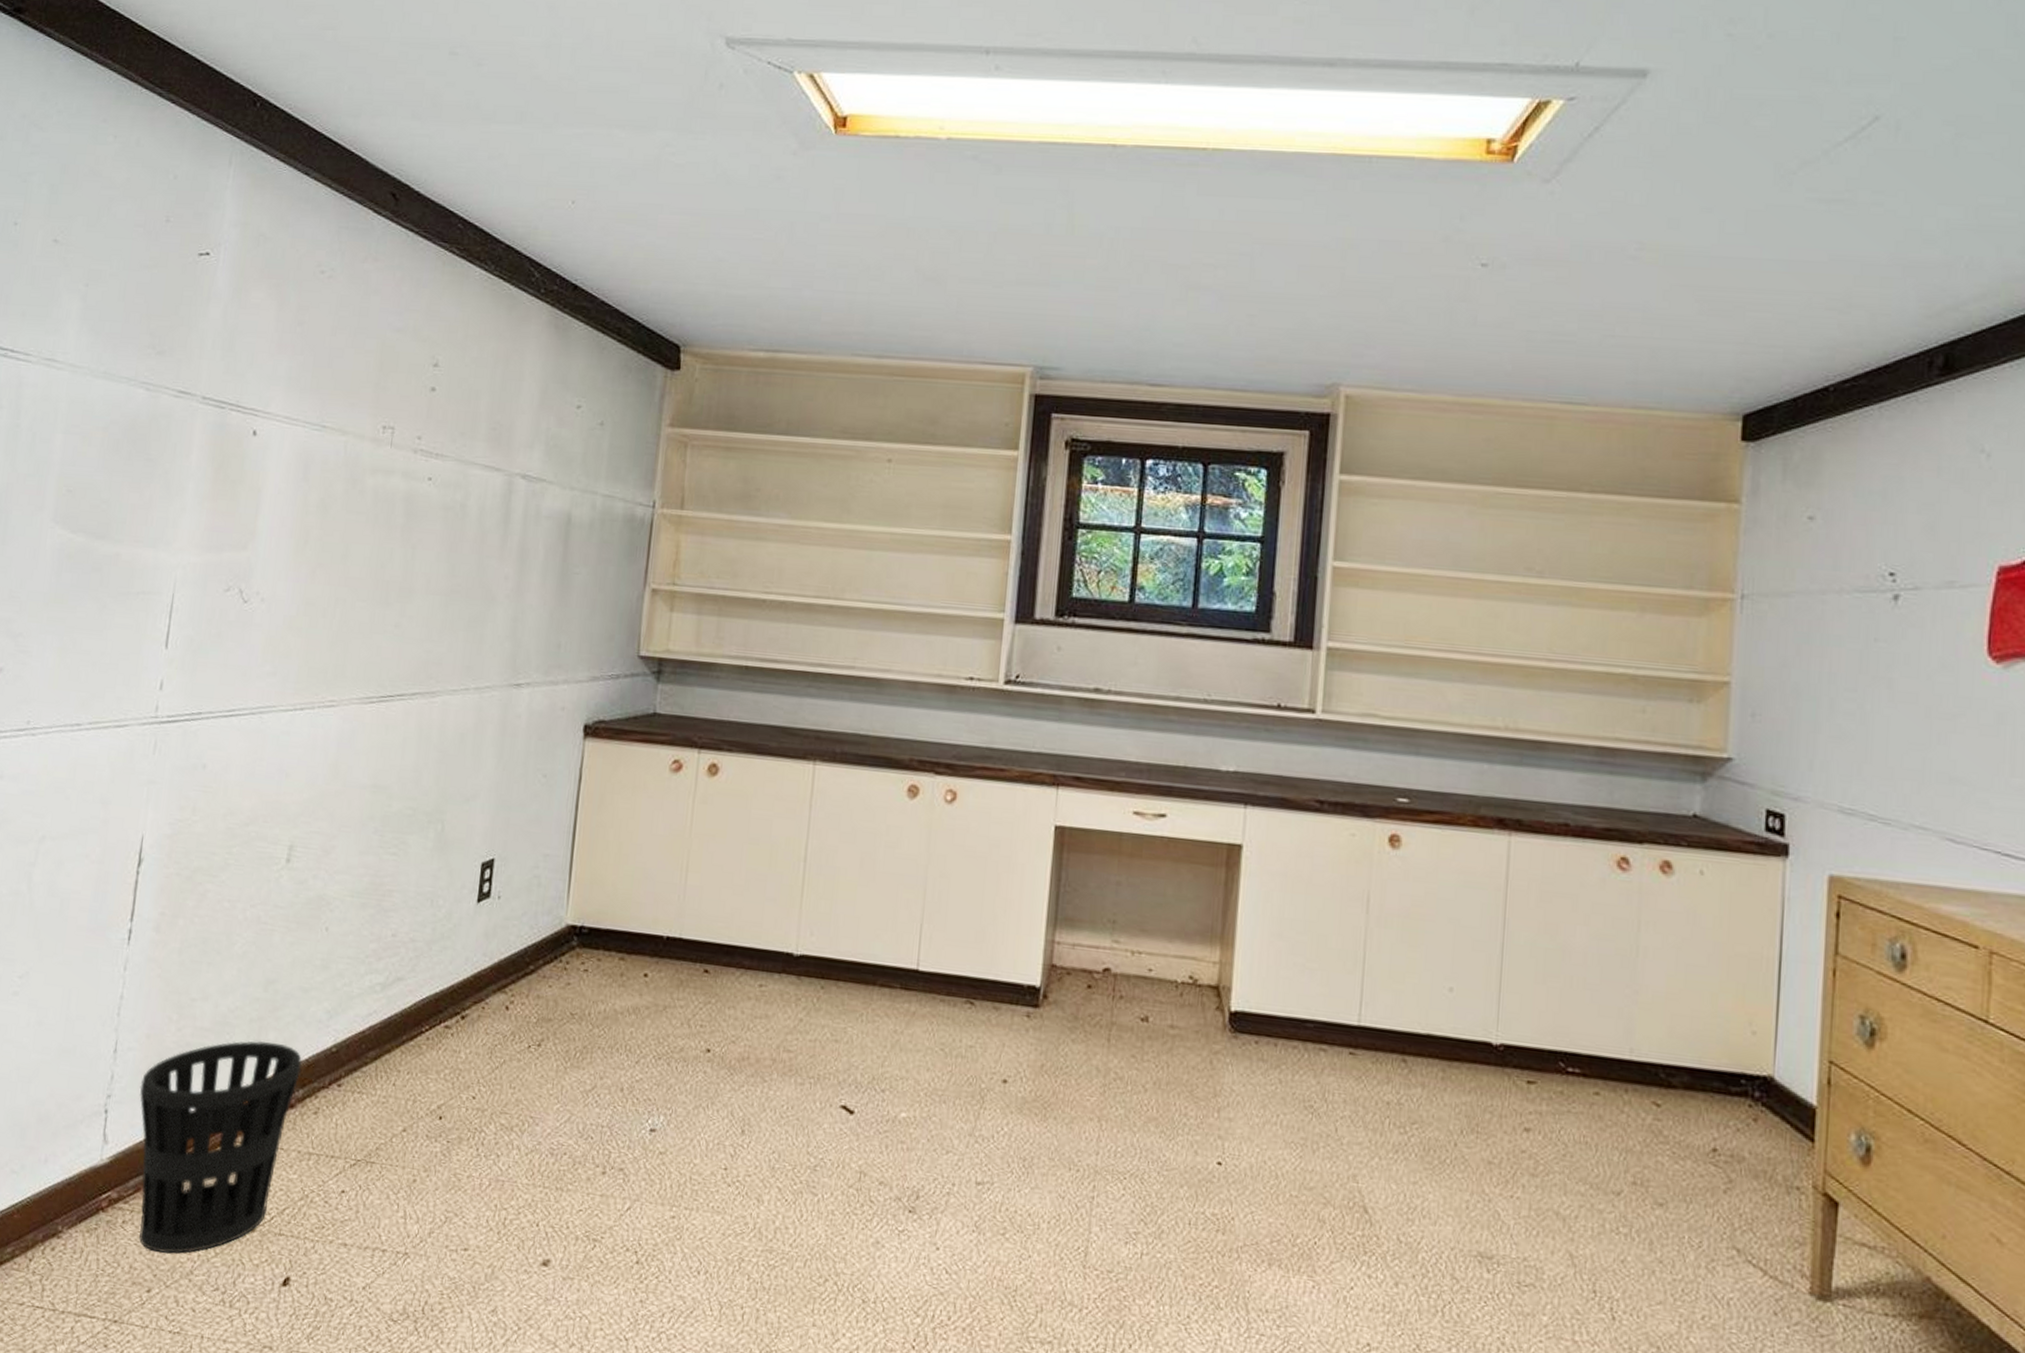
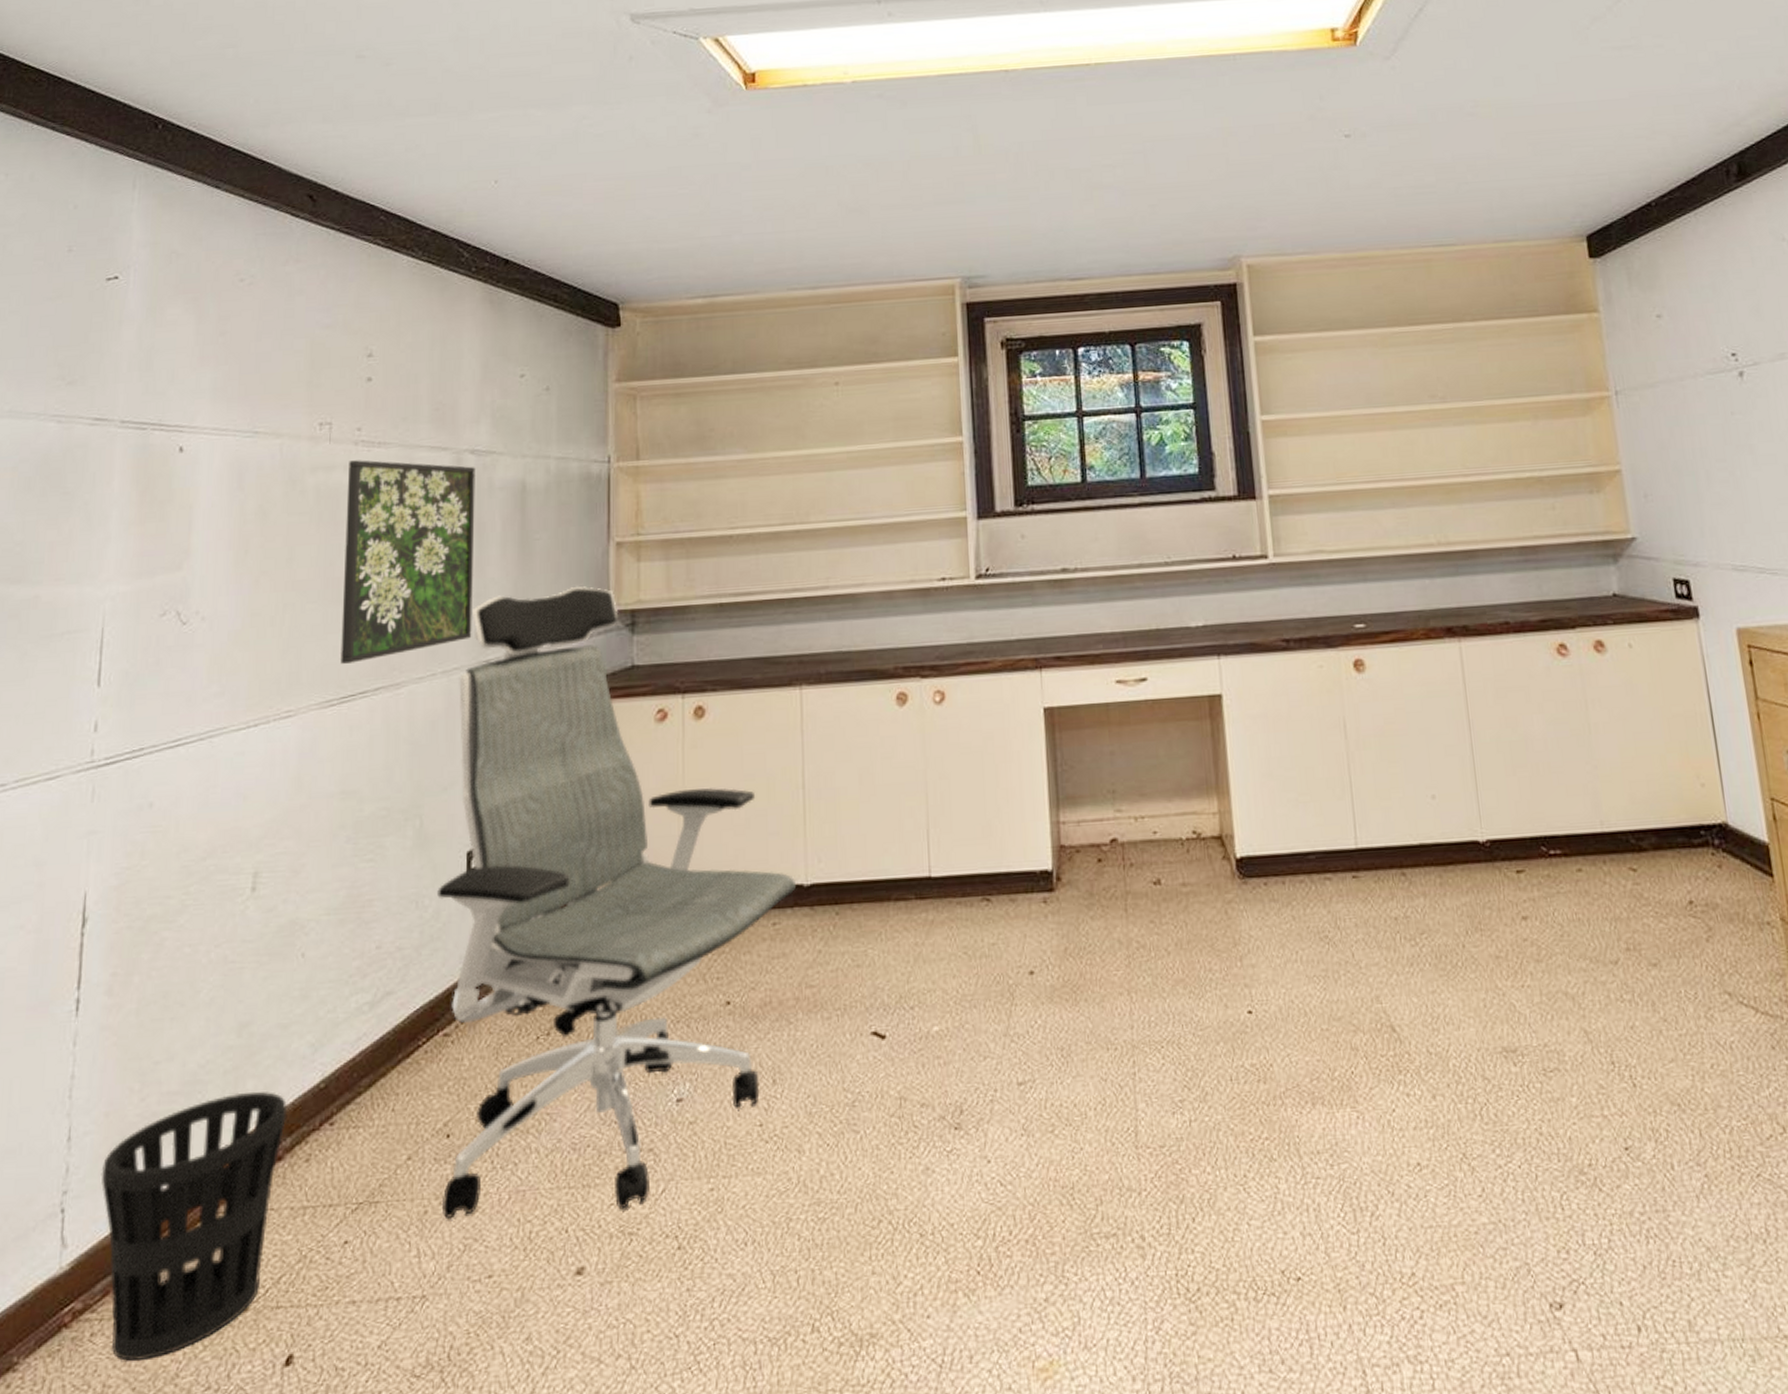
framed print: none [383,468,525,666] -> present [340,460,475,664]
office chair: none [429,623,786,1217] -> present [437,586,796,1218]

